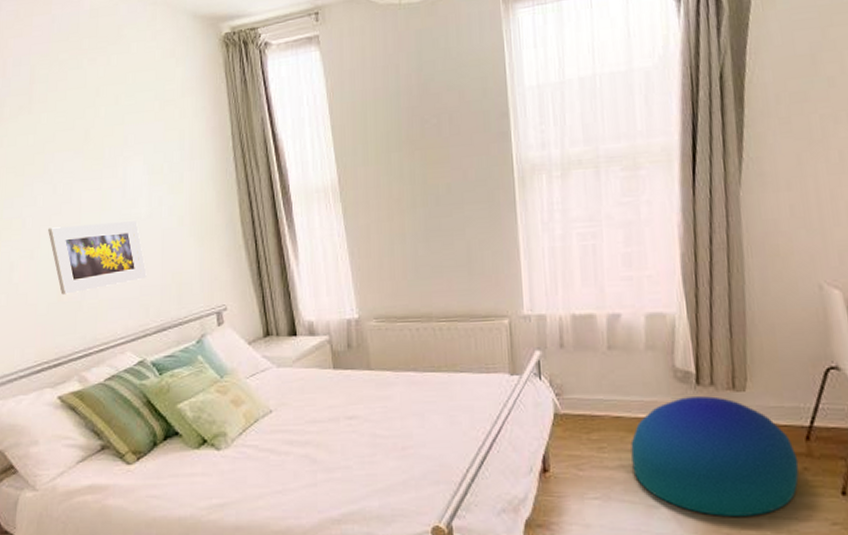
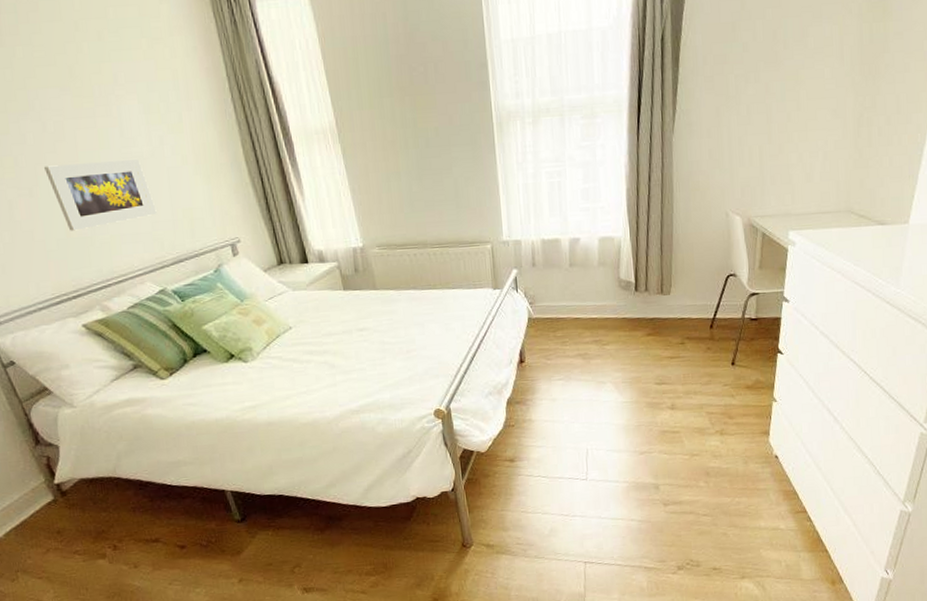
pouf: present [631,396,799,516] -> none [586,299,704,386]

